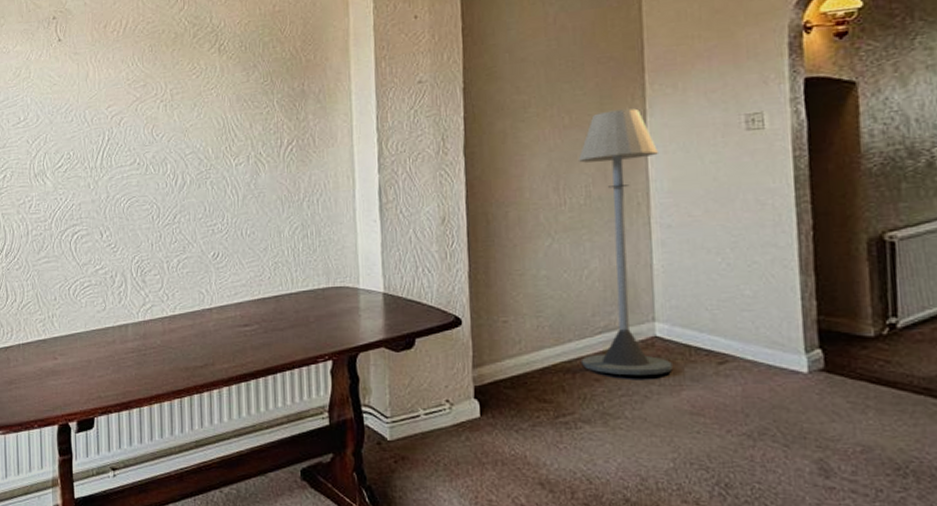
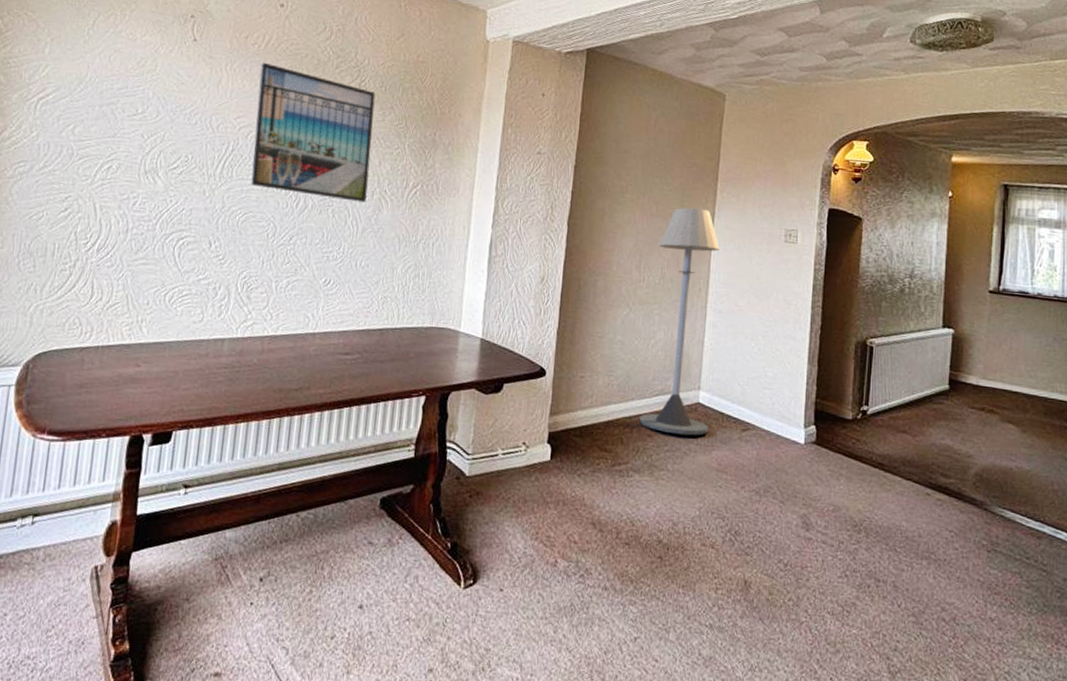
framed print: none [122,47,242,172] -> present [251,62,376,203]

